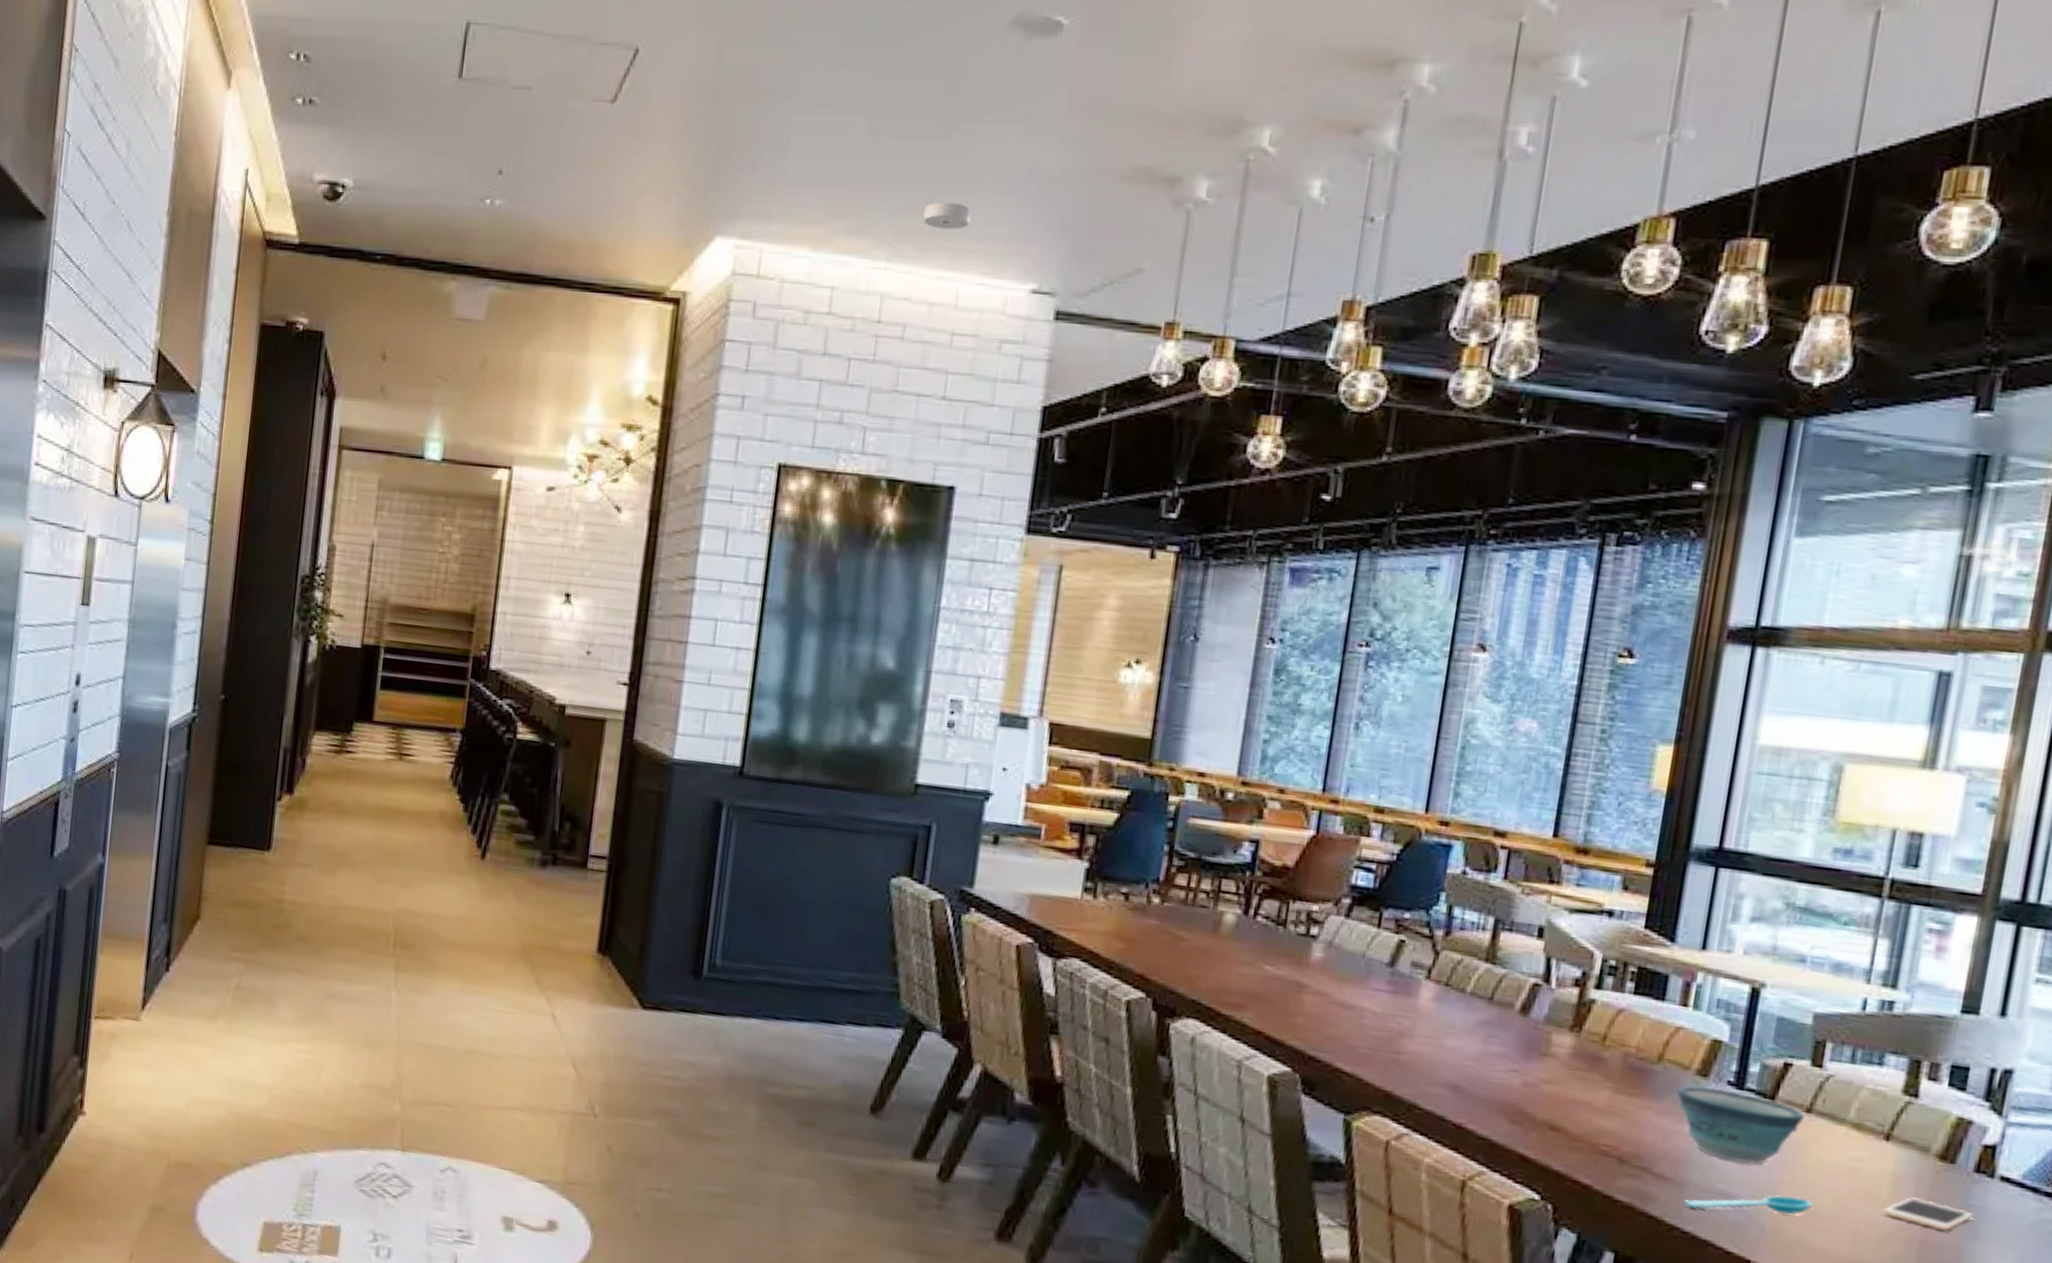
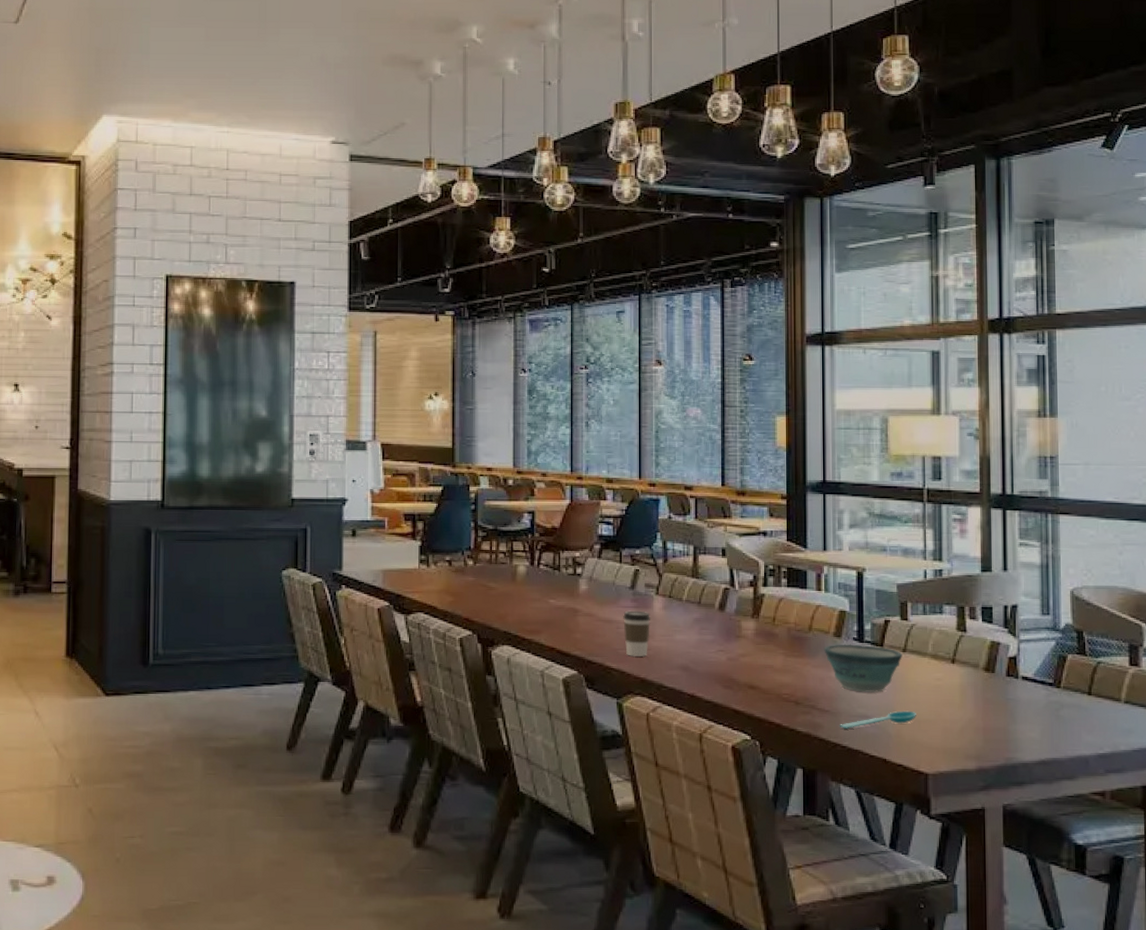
smoke detector: present [923,201,971,230] -> none [251,84,284,103]
coffee cup: none [1368,995,1414,1063] -> present [623,610,651,657]
cell phone: present [1882,1197,1973,1231] -> none [958,699,1011,719]

